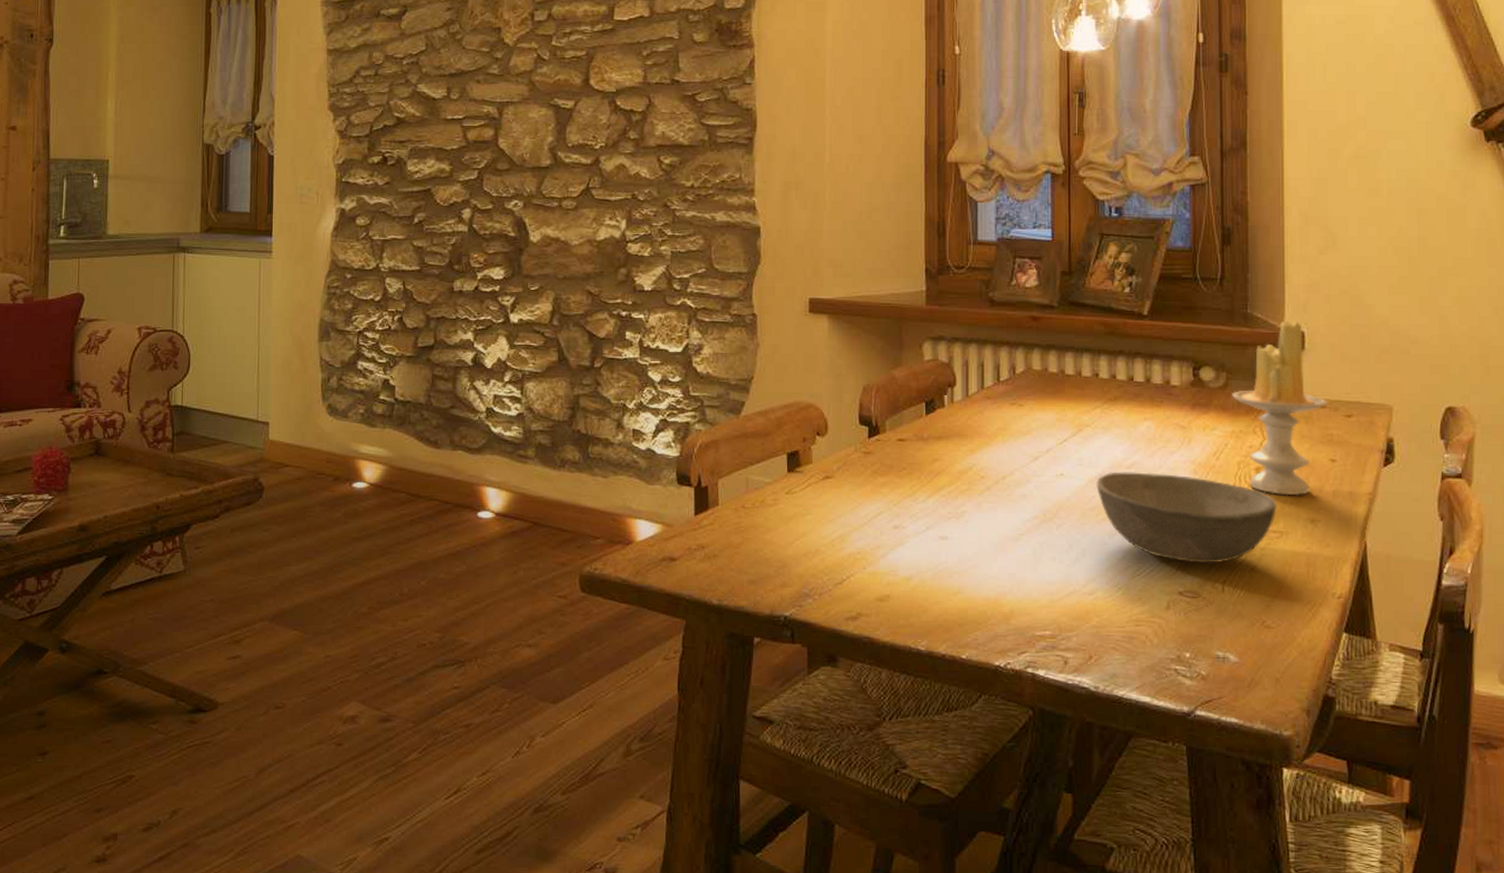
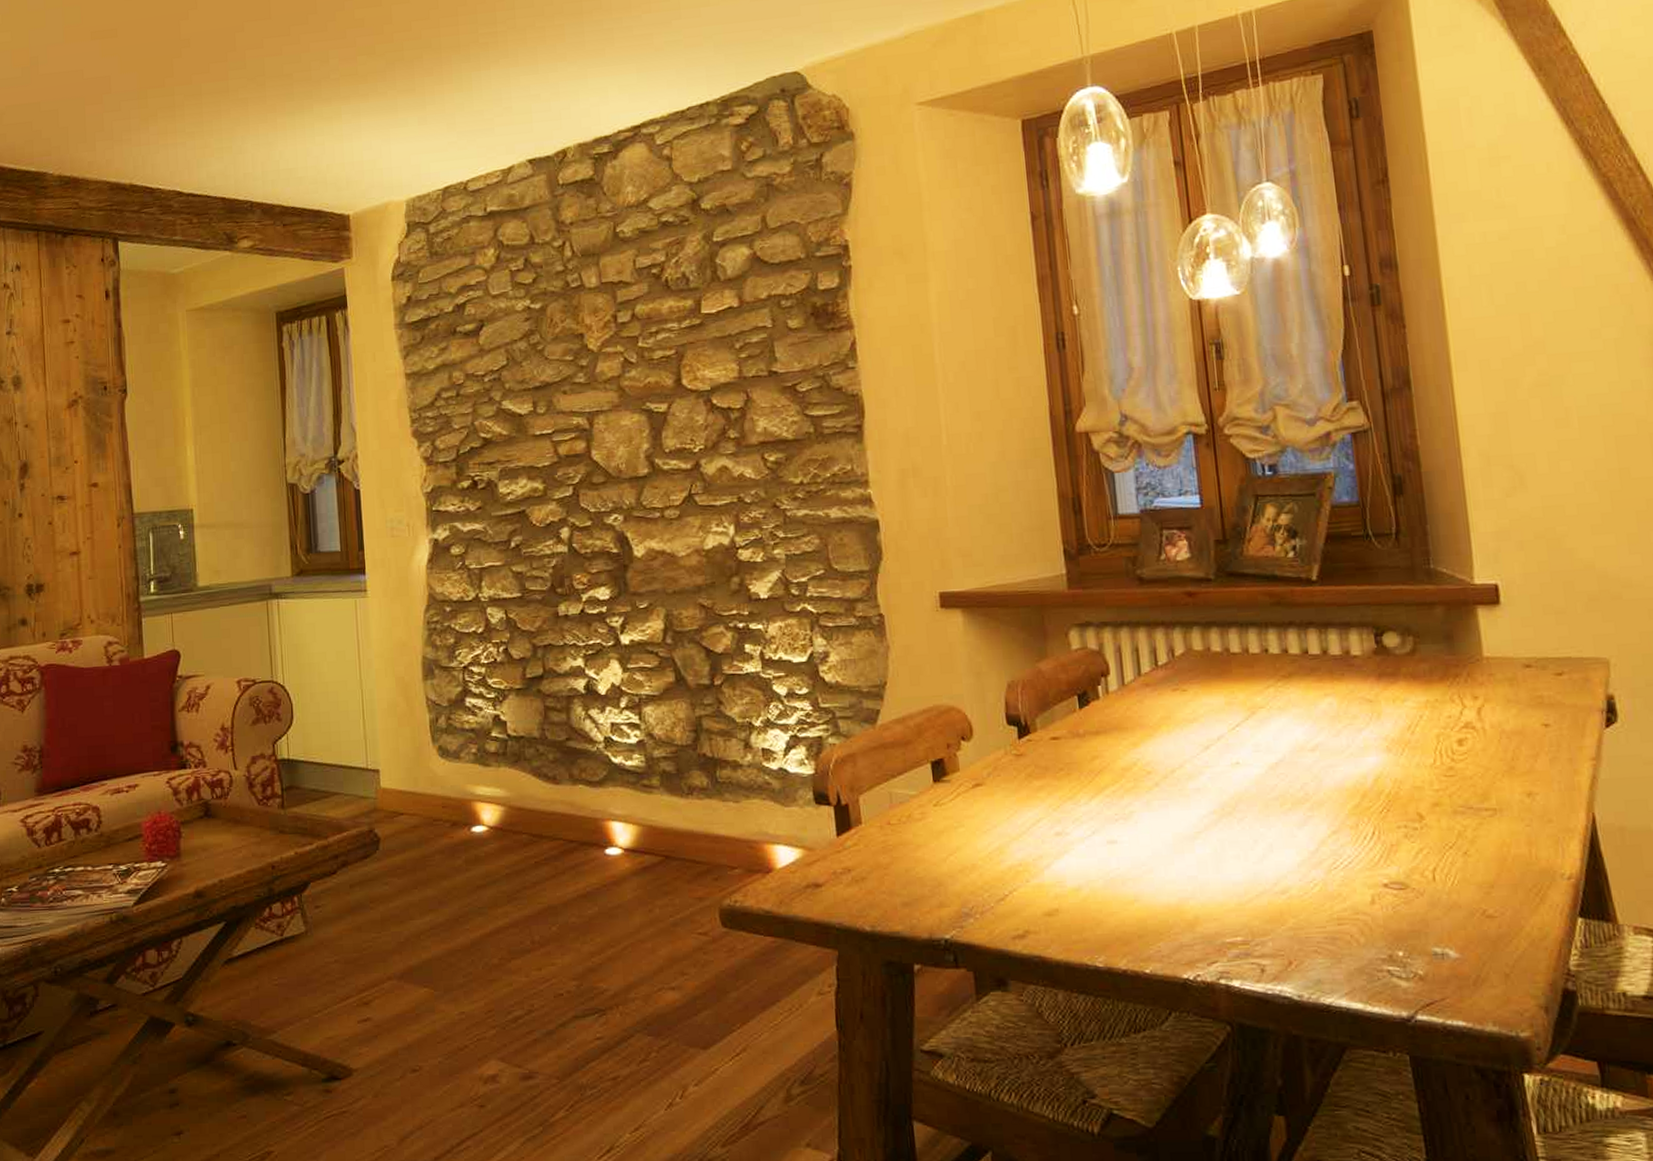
bowl: present [1096,472,1278,564] -> none [1277,753,1487,851]
candle: present [1232,322,1327,496] -> none [1422,574,1533,769]

